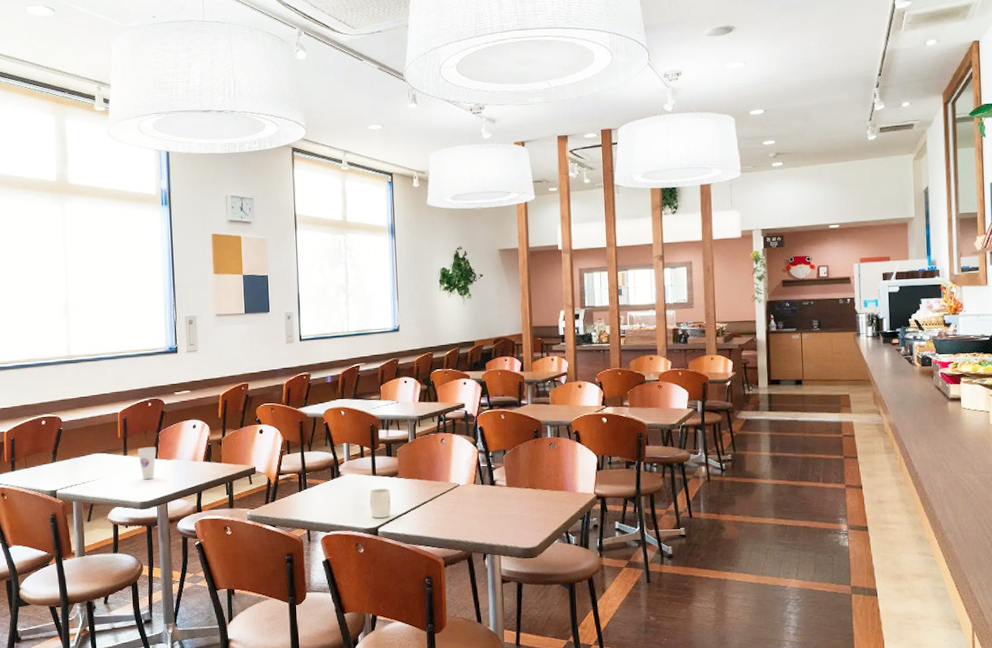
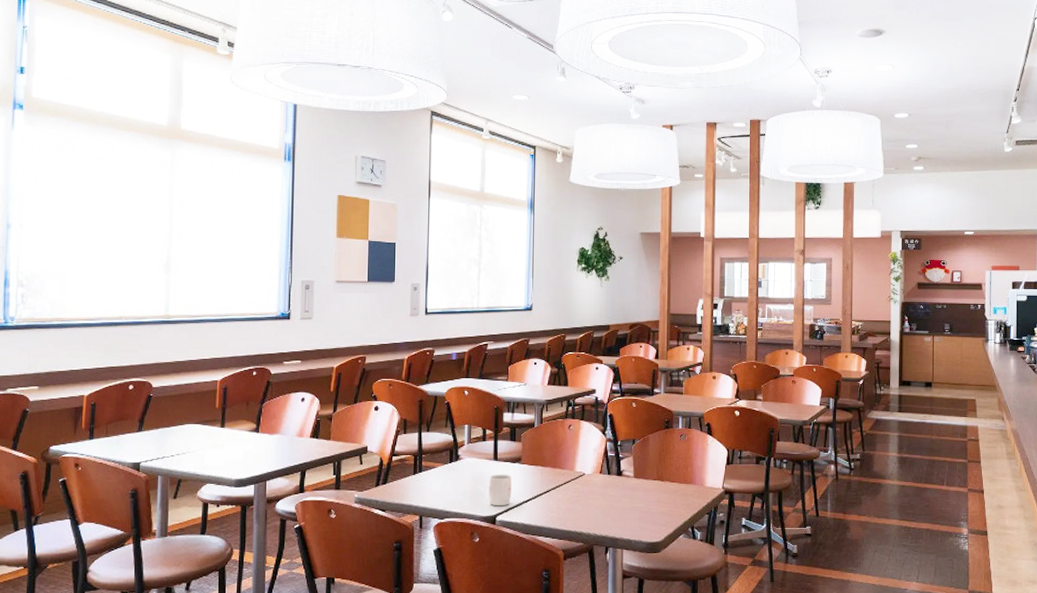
cup: present [138,447,156,480] -> none [237,420,258,455]

